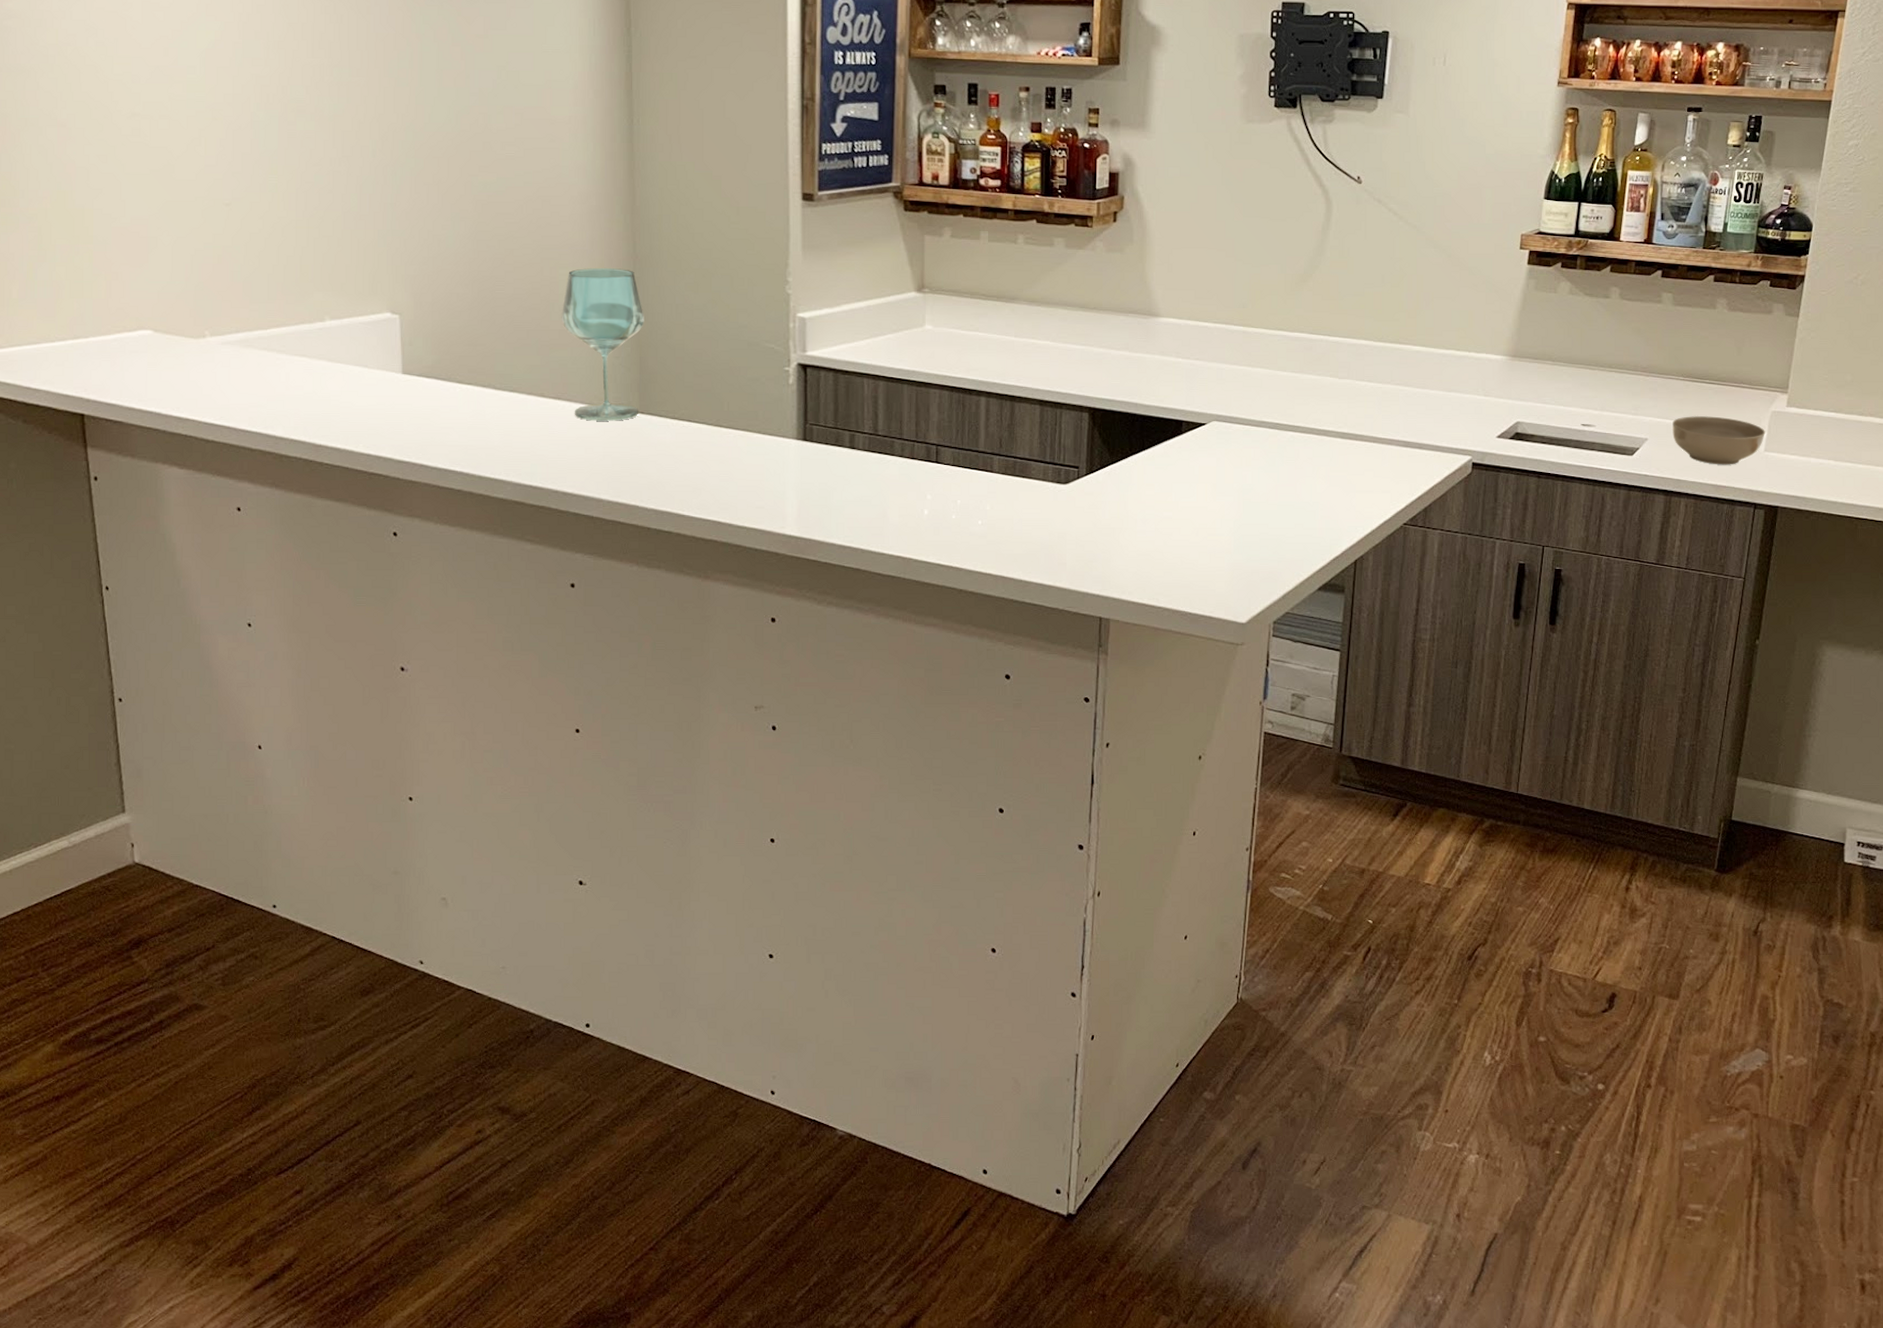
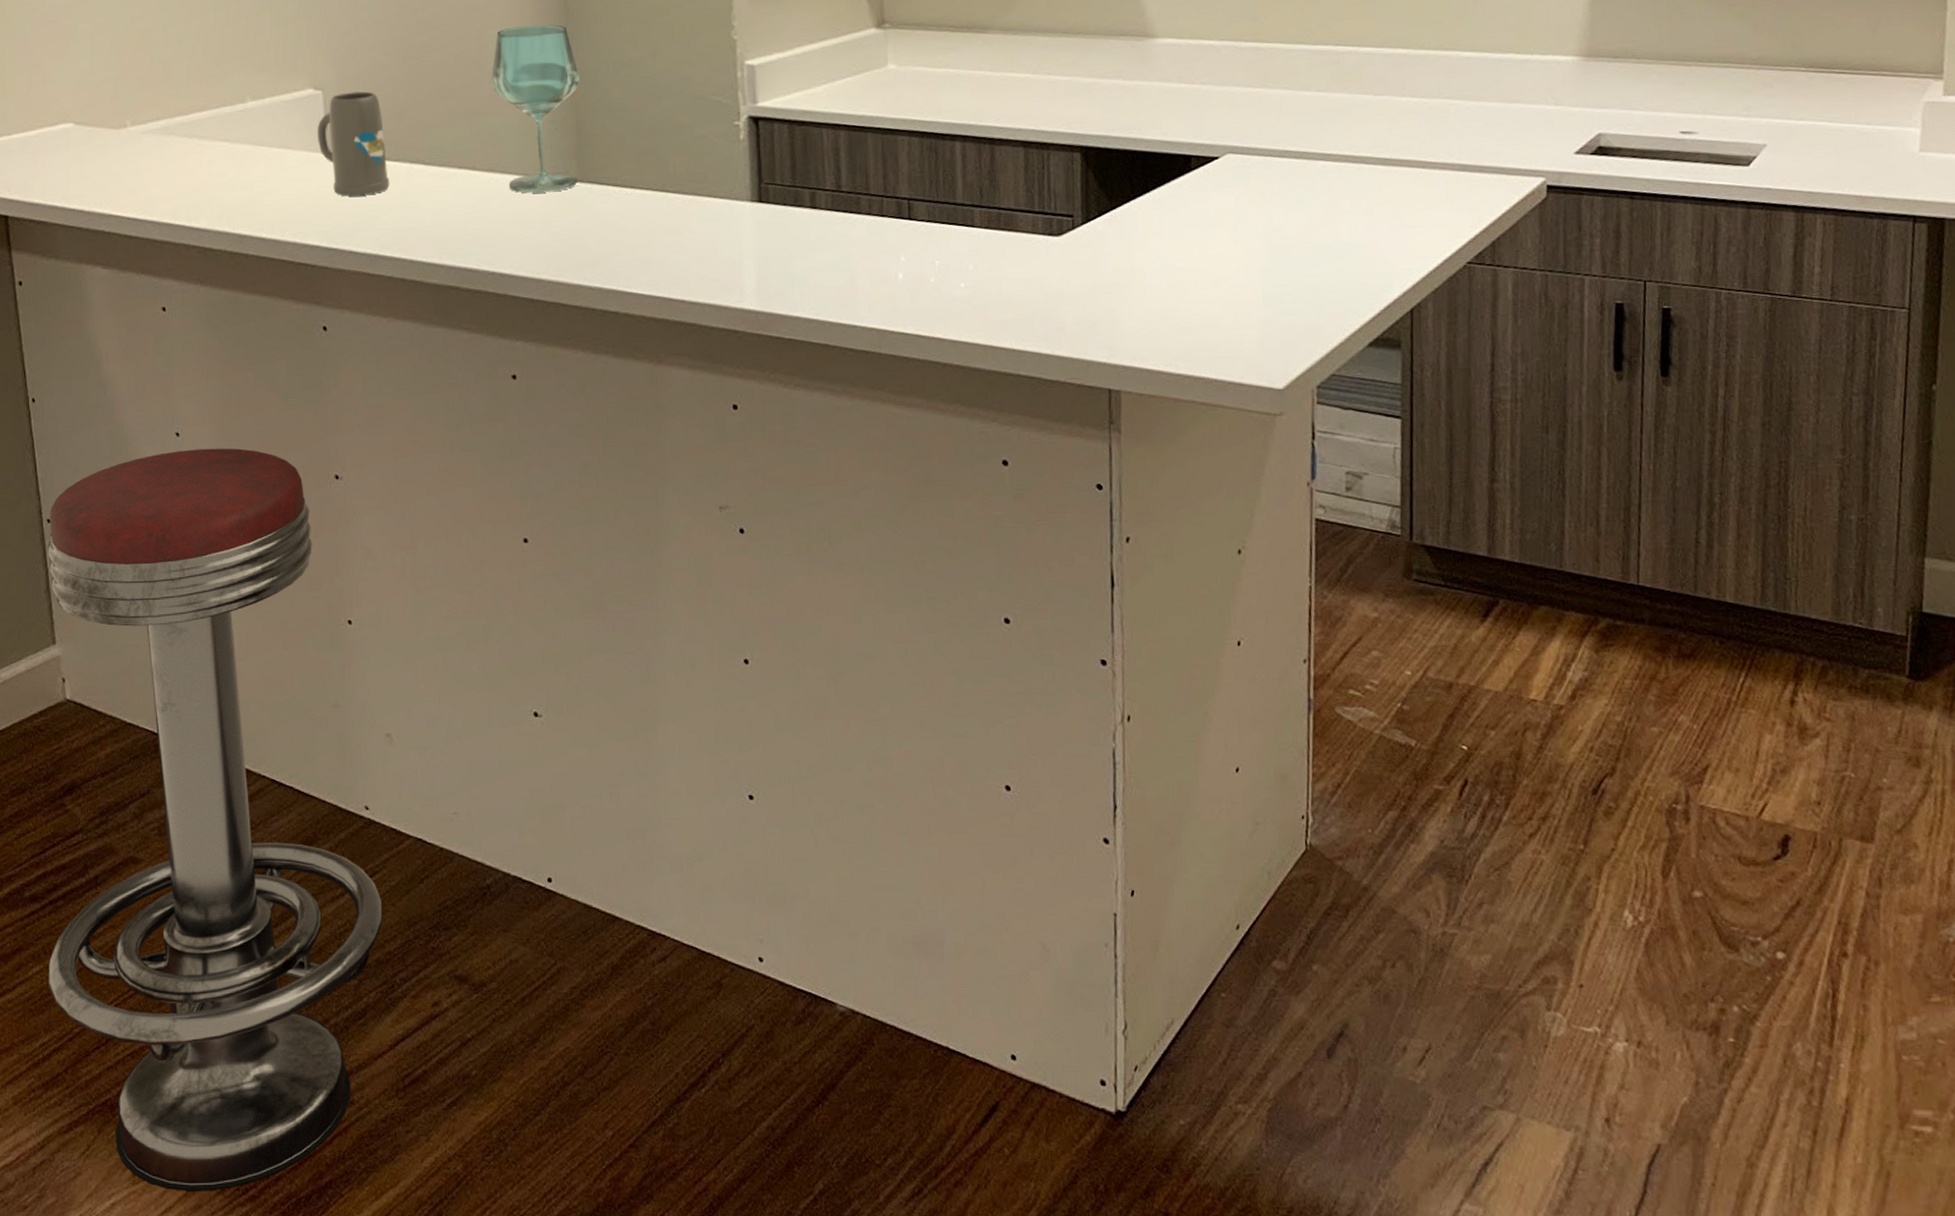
bar stool: none [112,639,433,1295] -> present [47,448,383,1191]
beer mug: none [393,318,462,415] -> present [317,91,390,196]
bowl: present [1672,416,1765,465] -> none [1796,112,1919,172]

